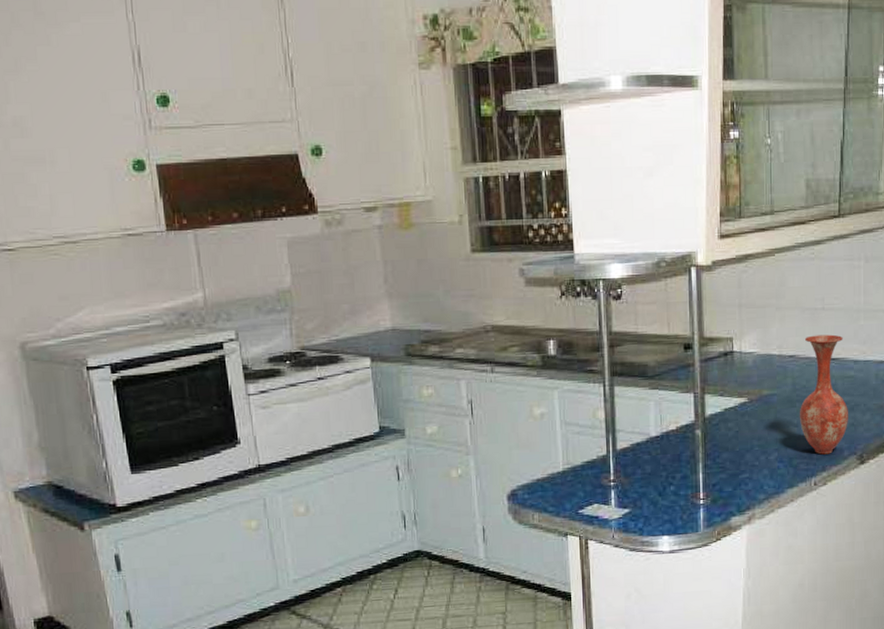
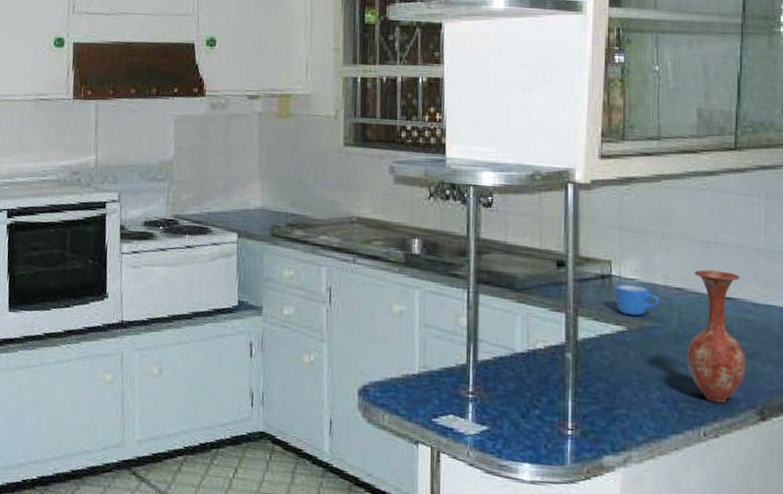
mug: none [736,358,775,386] -> present [614,284,659,316]

